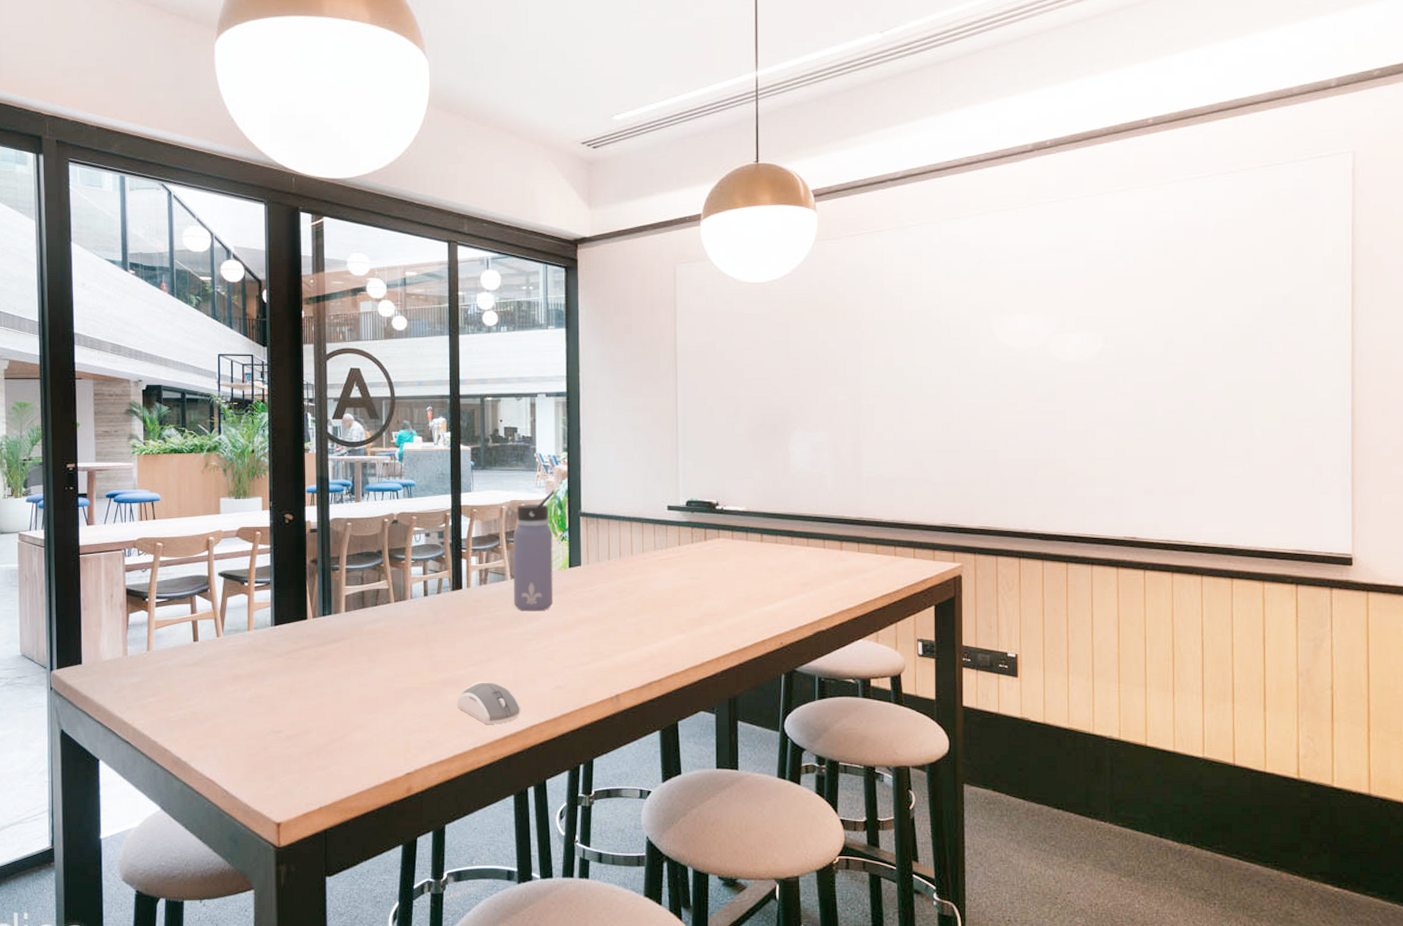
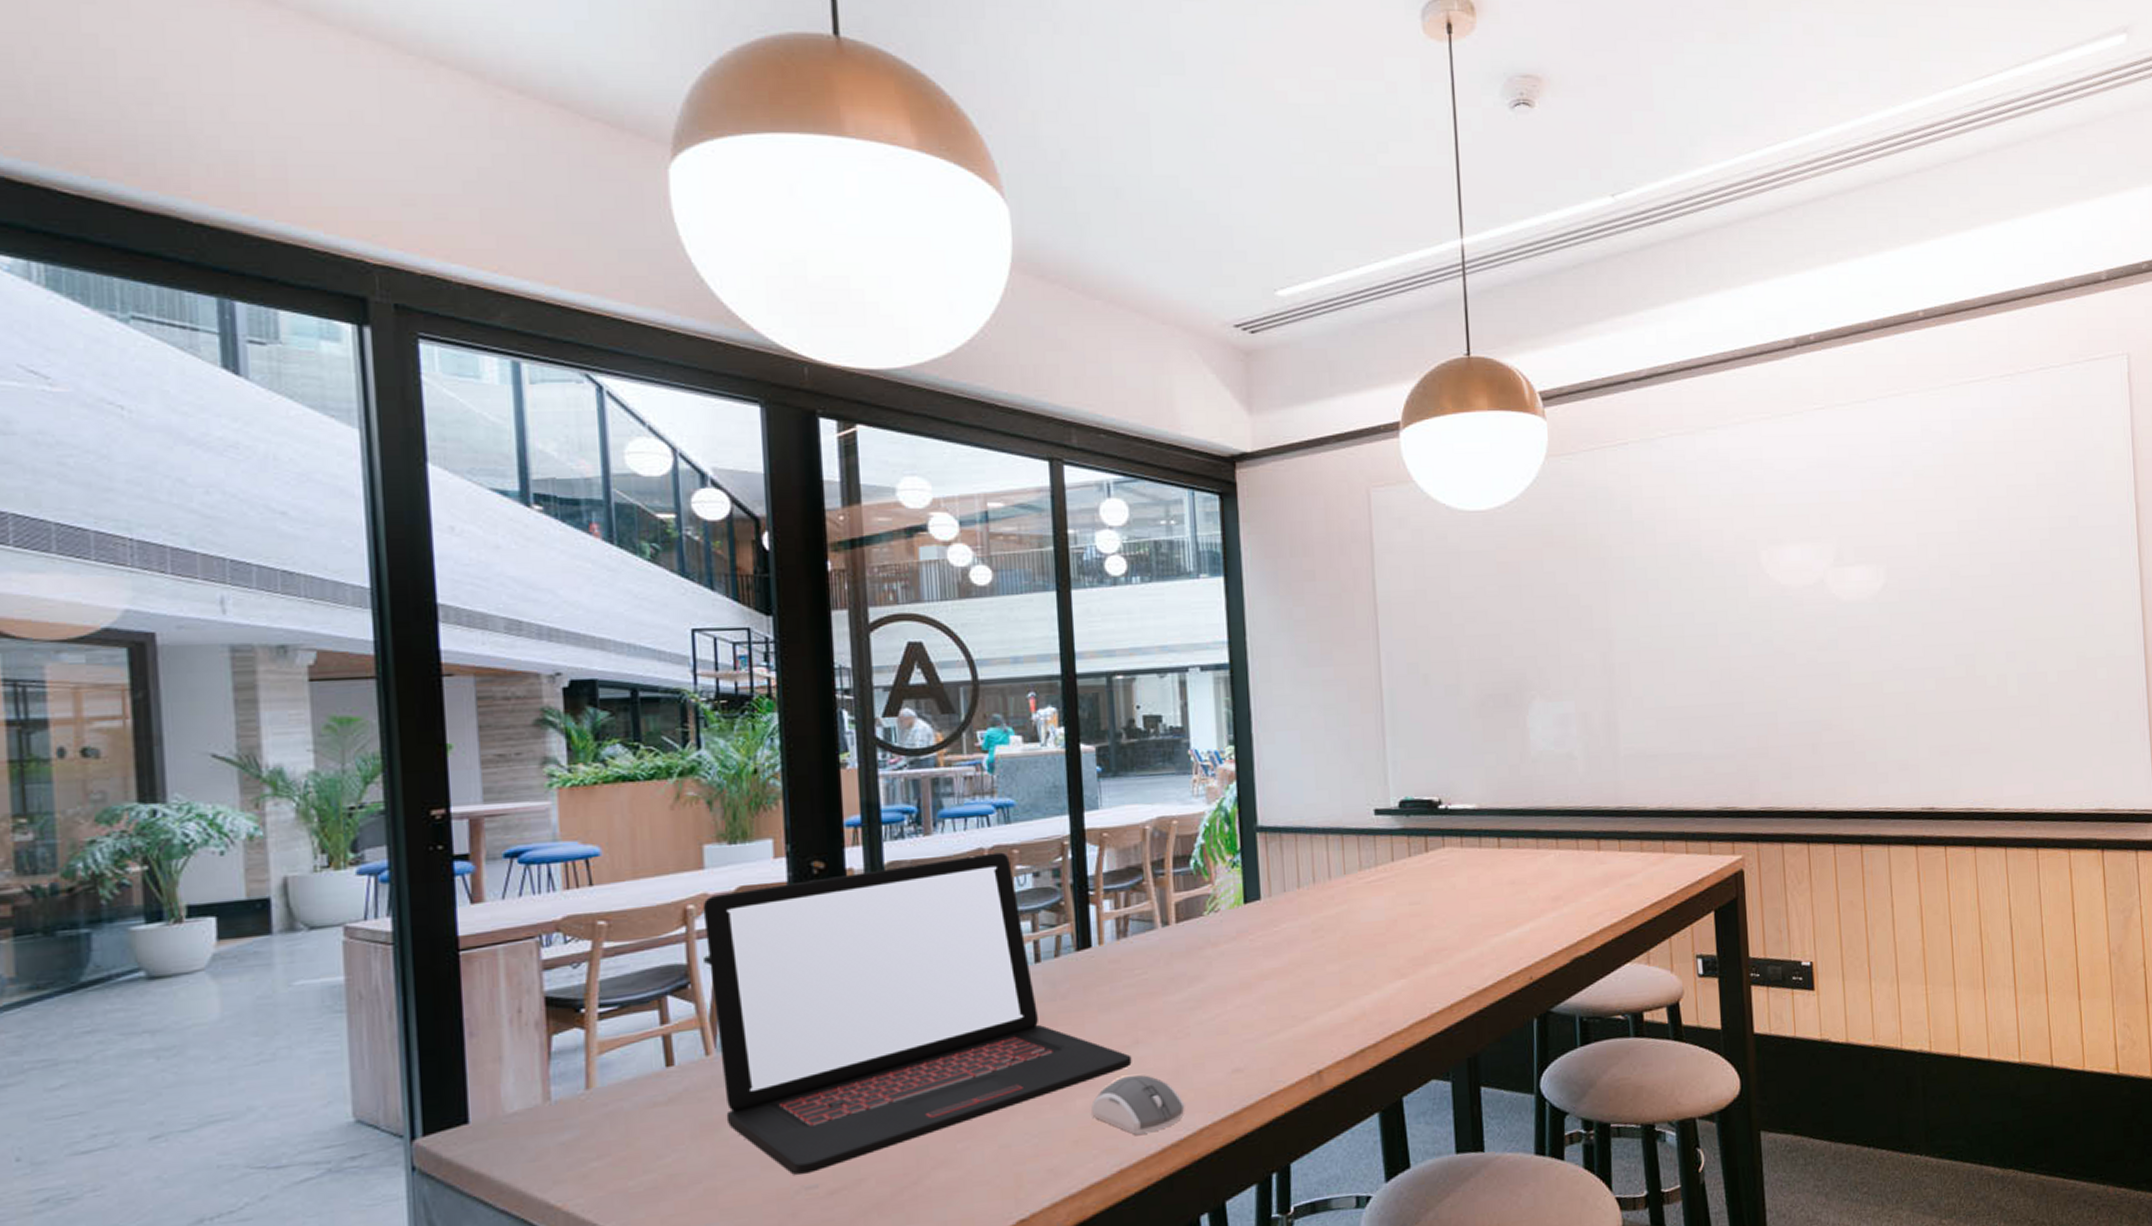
laptop: none [218,517,486,722] -> present [702,852,1132,1175]
water bottle: present [513,490,556,611] -> none [1162,798,1224,970]

